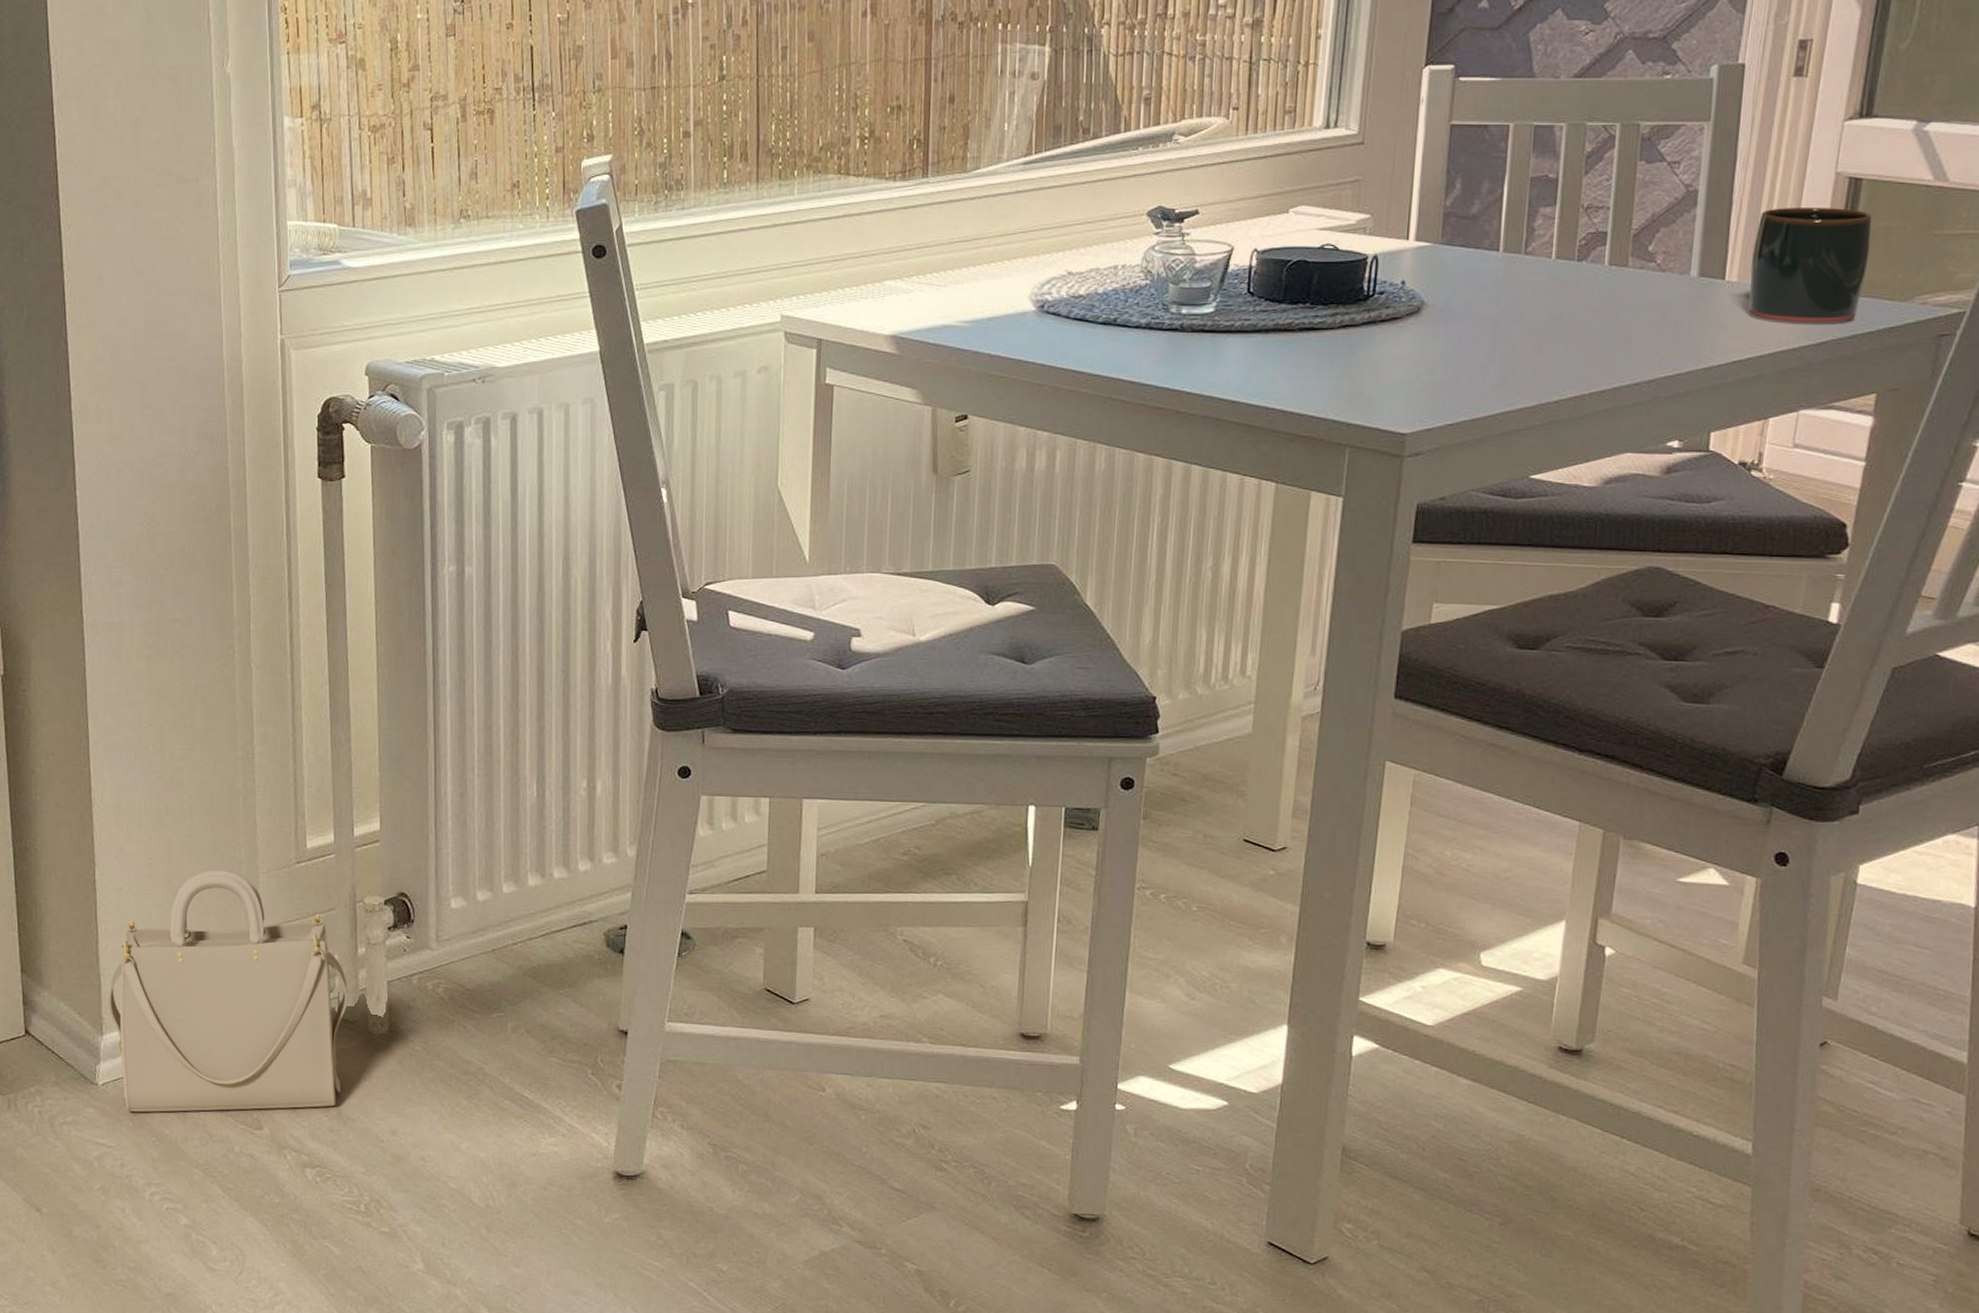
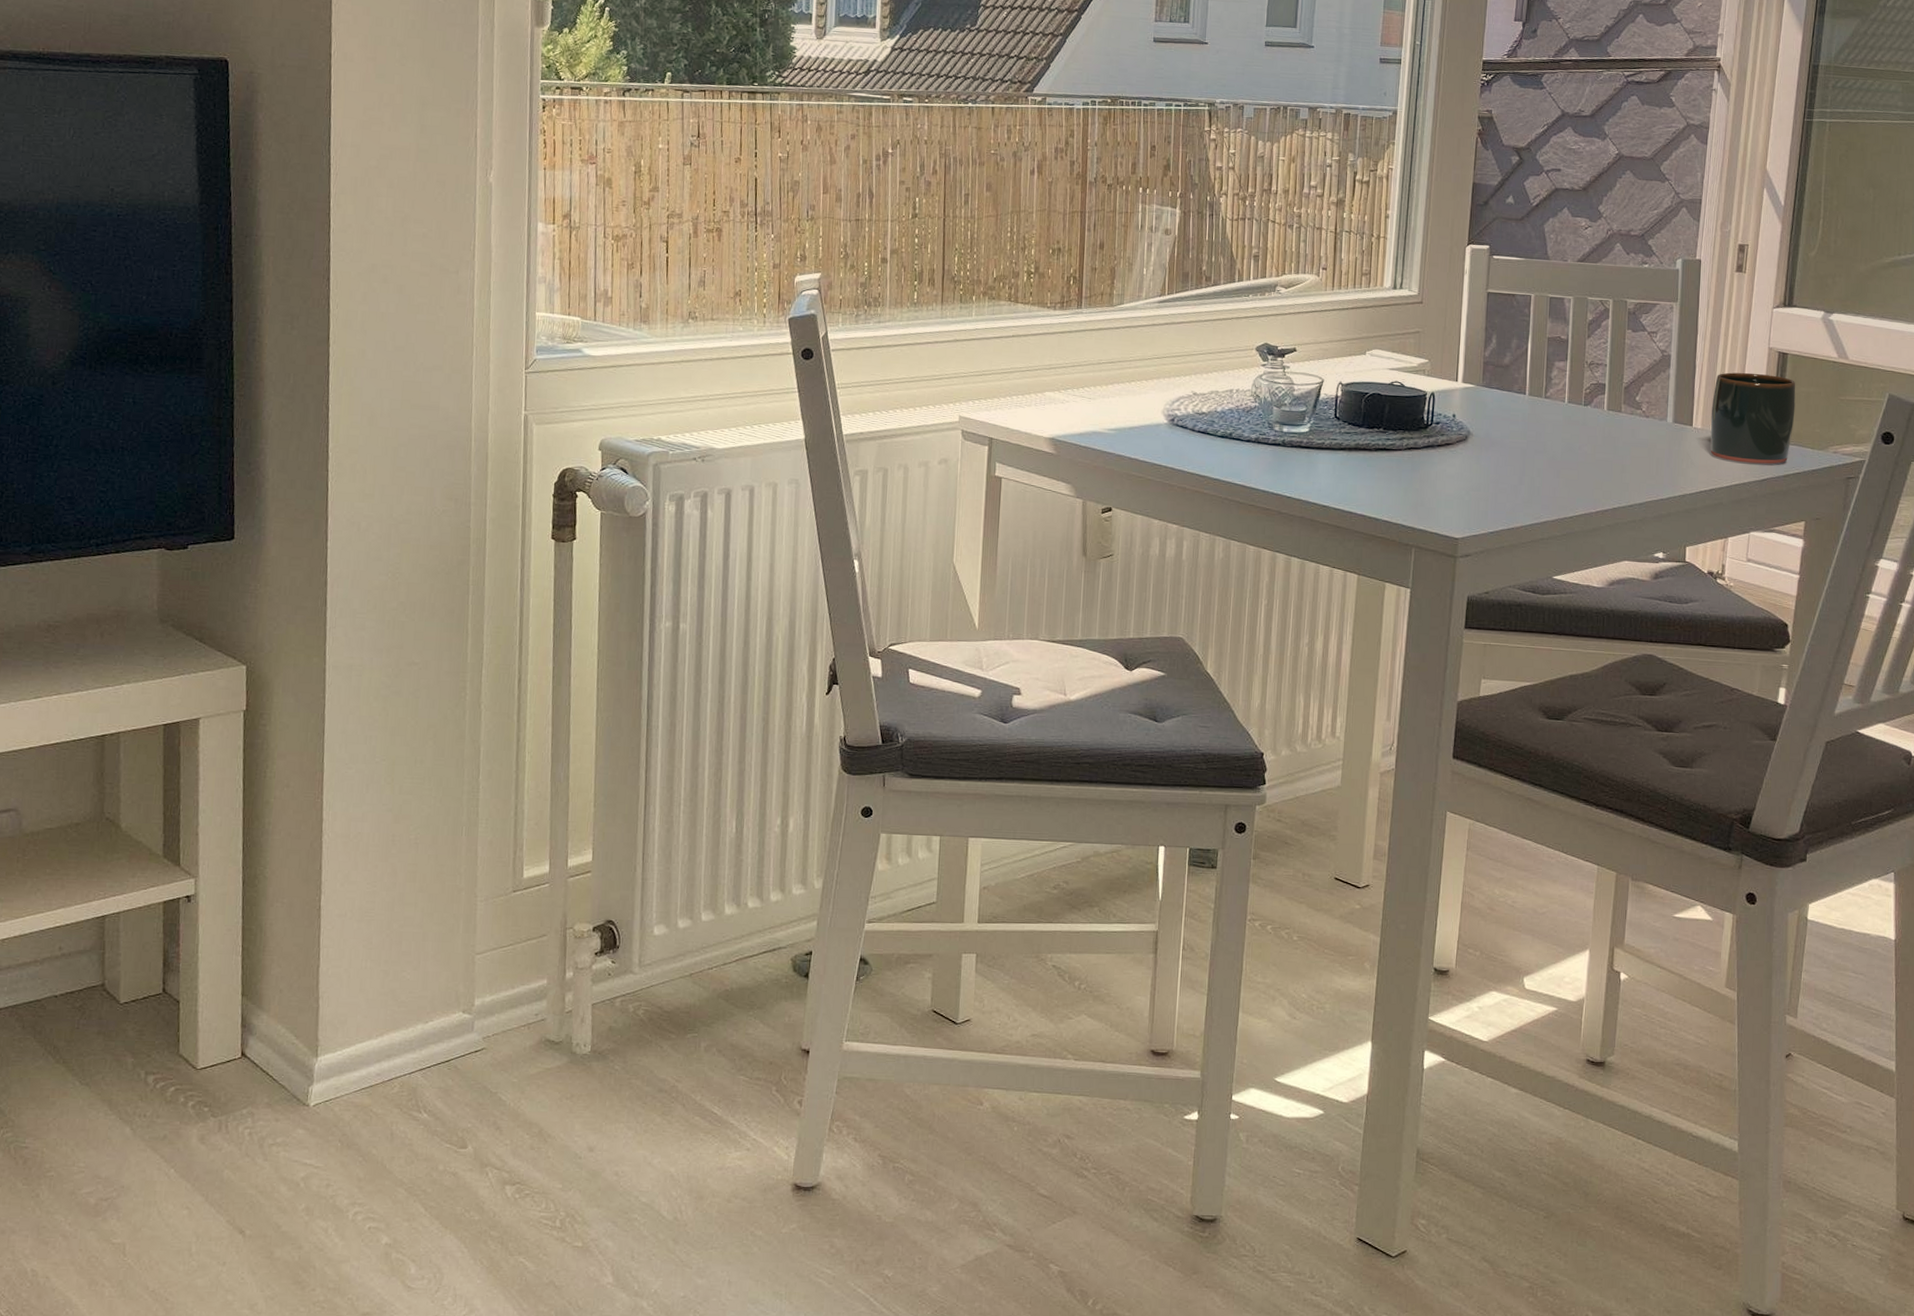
handbag: present [108,868,348,1112] -> none [325,896,555,1133]

